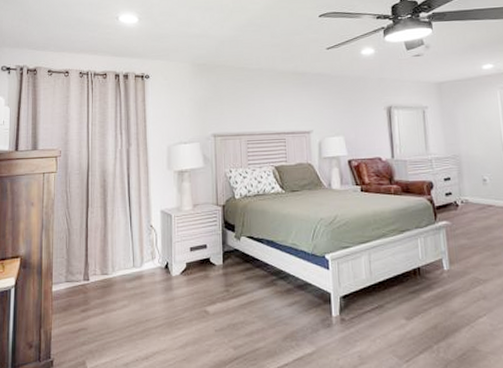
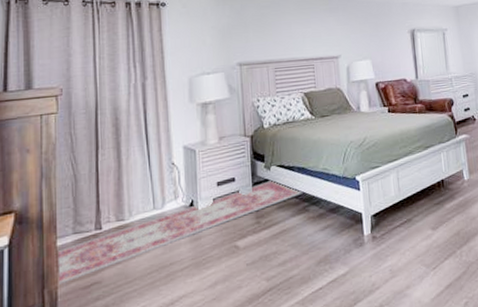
rug: none [52,251,271,326] -> present [57,180,303,285]

